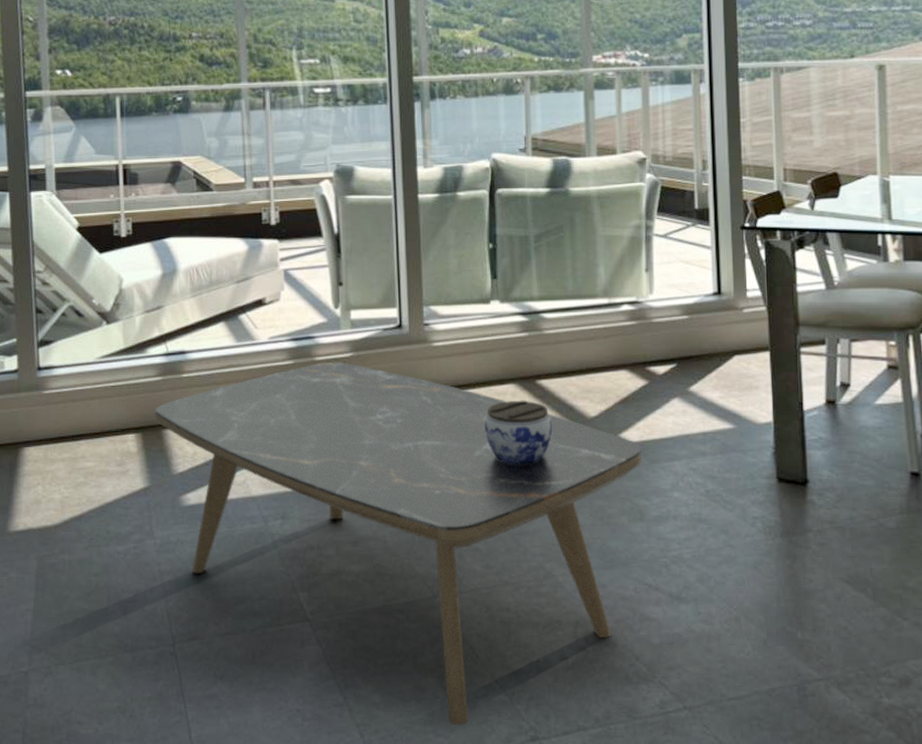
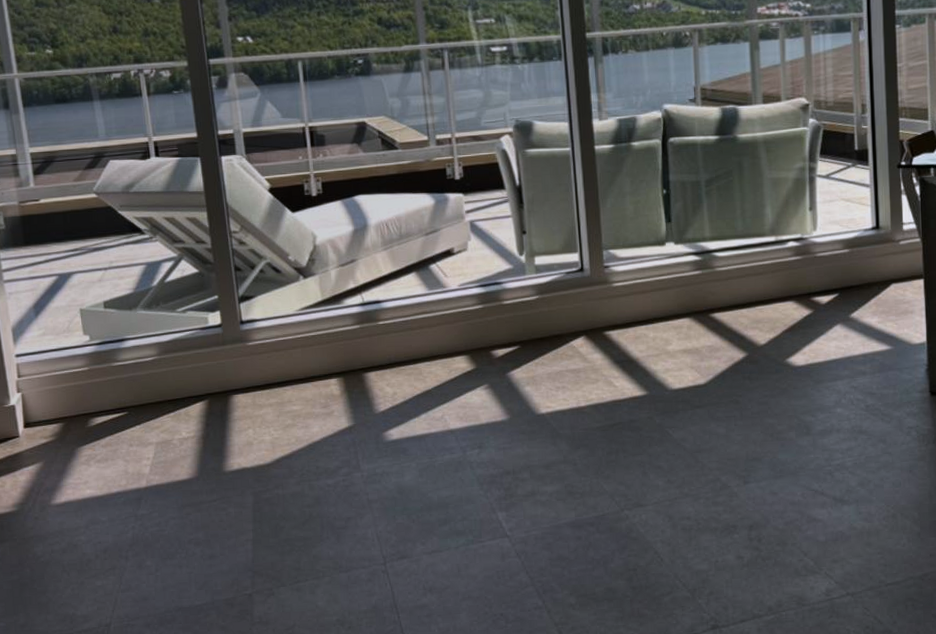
coffee table: present [154,362,643,726] -> none [354,305,808,620]
jar: present [485,400,553,464] -> none [663,332,726,390]

